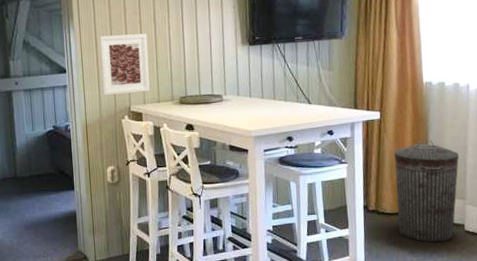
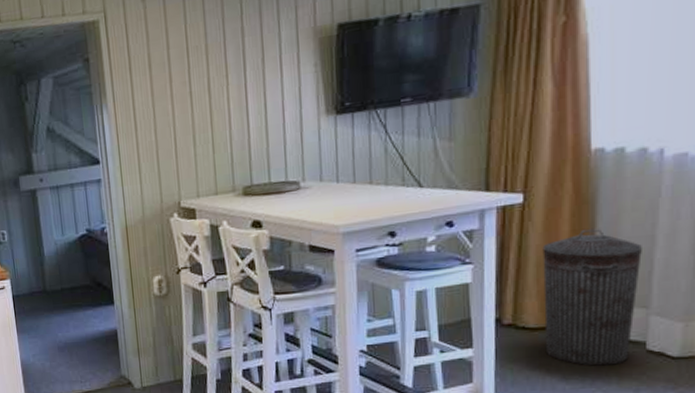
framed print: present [99,33,150,96] -> none [139,108,204,190]

